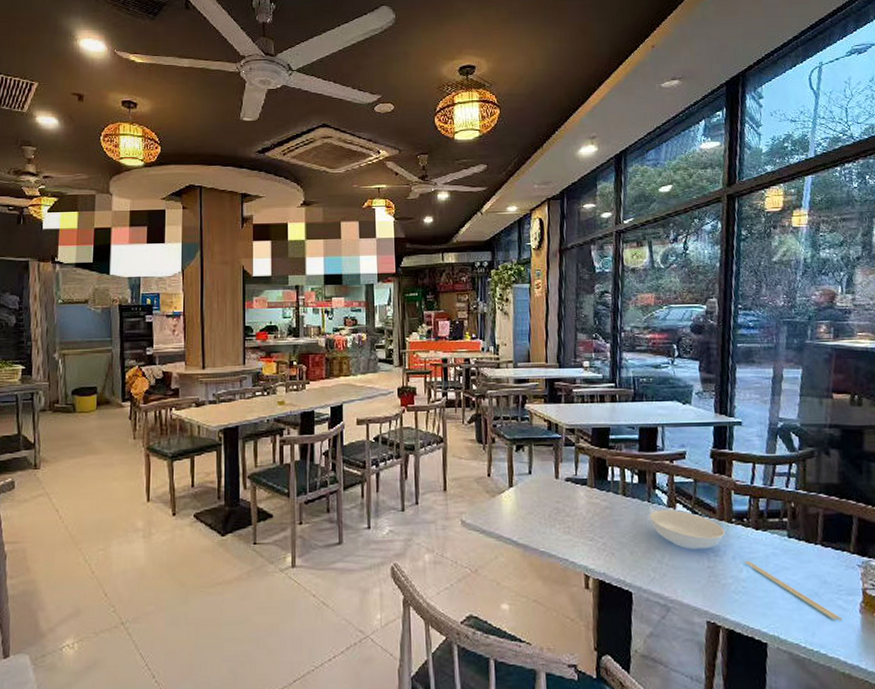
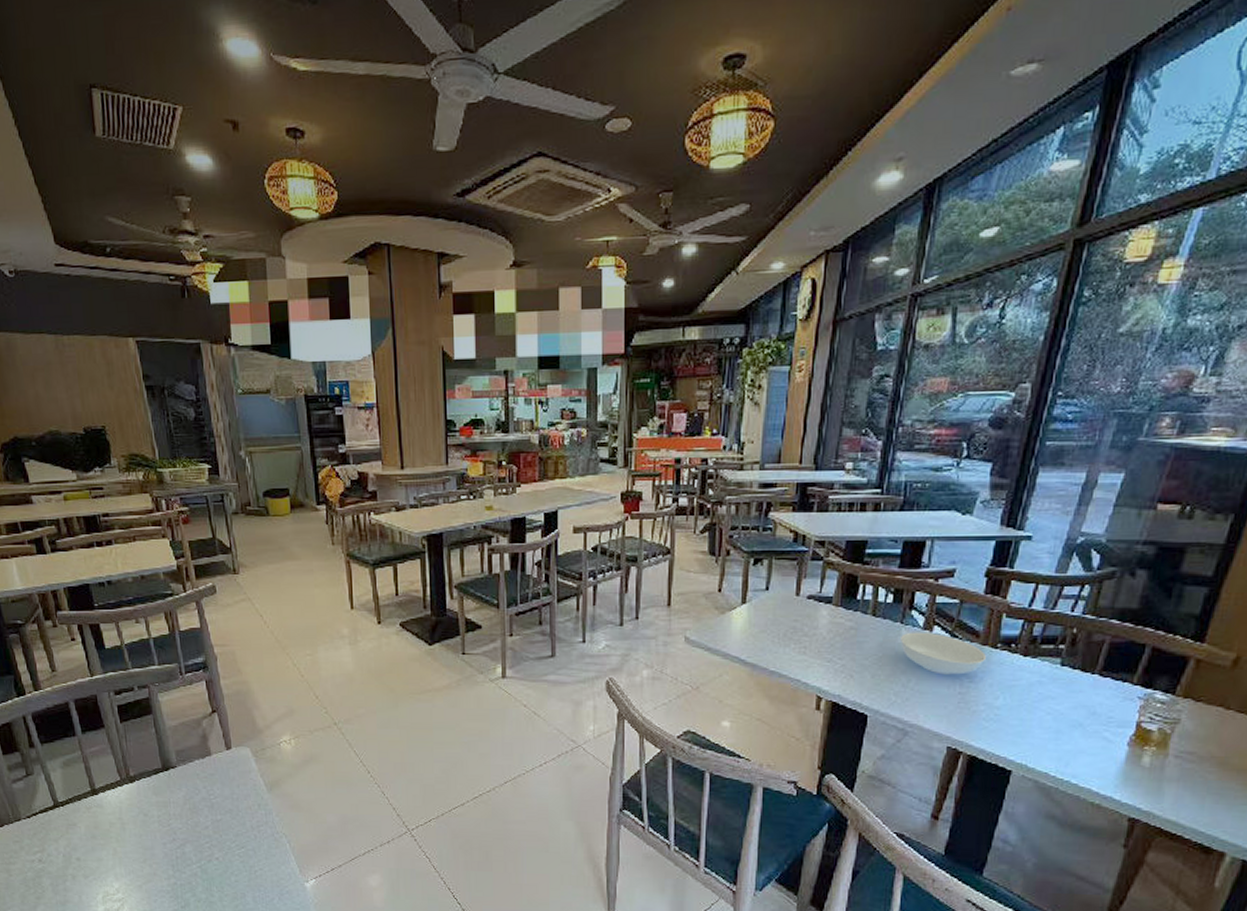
chopsticks: present [743,560,843,621] -> none [1002,687,1106,753]

